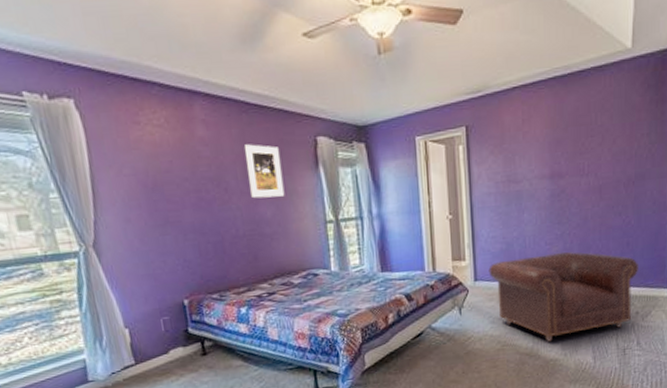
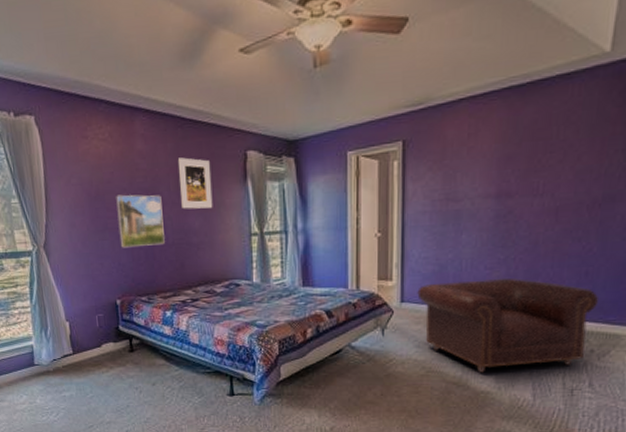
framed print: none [176,184,235,243] -> present [116,194,165,248]

